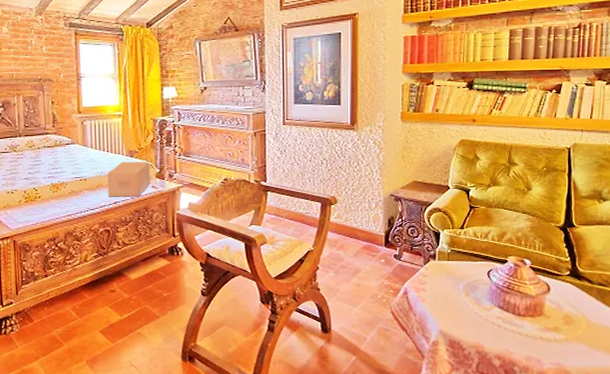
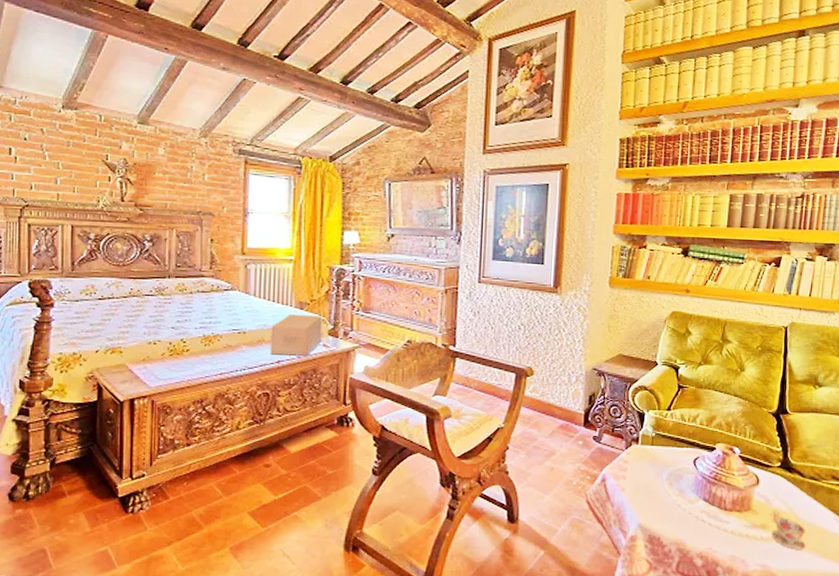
teacup: none [564,317,597,349] -> present [771,514,806,550]

